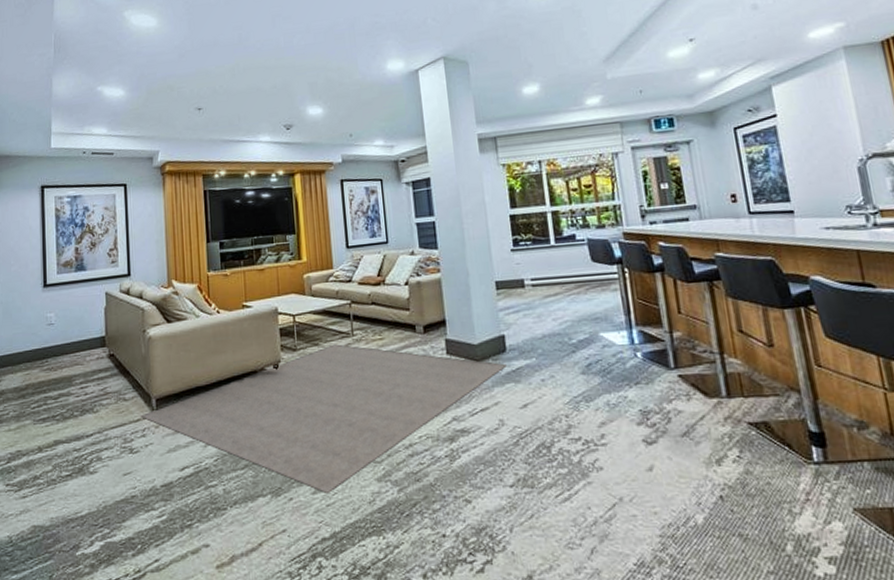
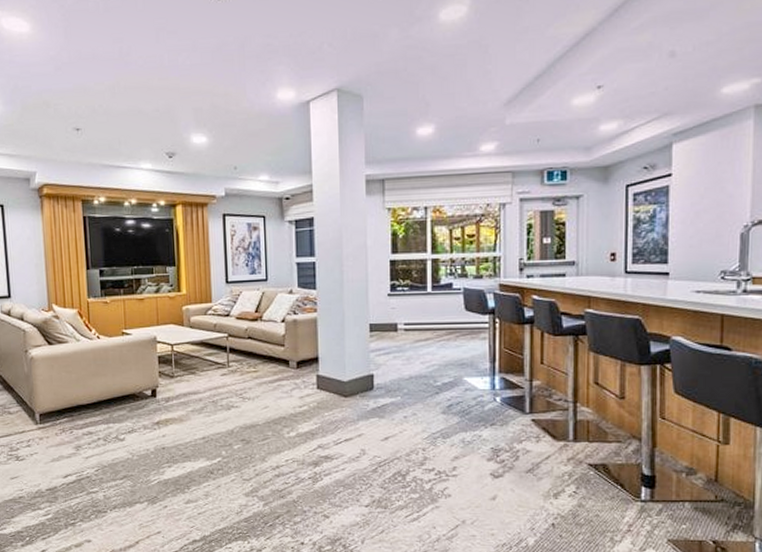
area rug: present [140,344,507,493] -> none [25,374,373,503]

